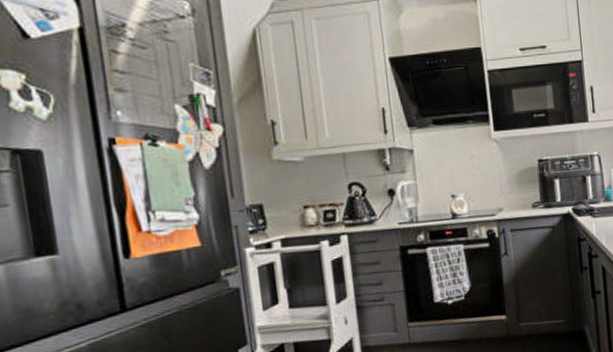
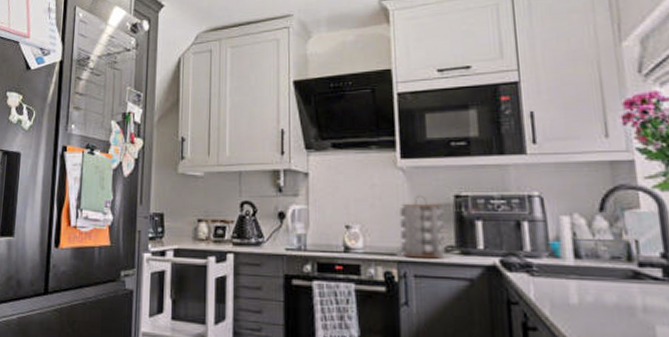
spice rack: none [496,161,533,216] -> present [400,194,446,259]

